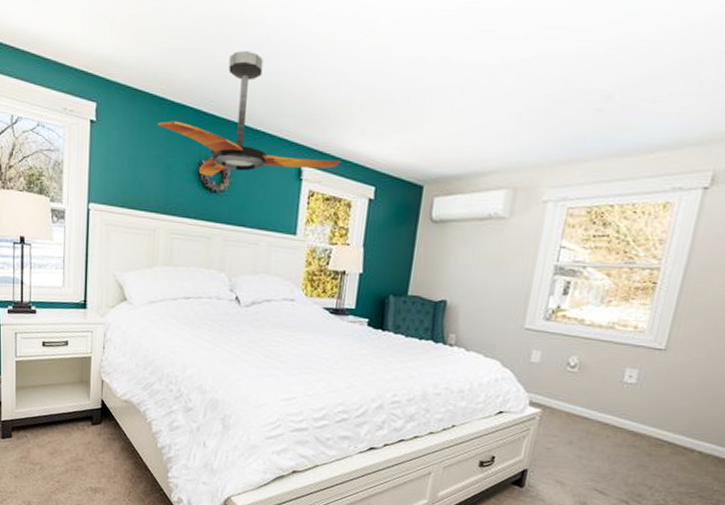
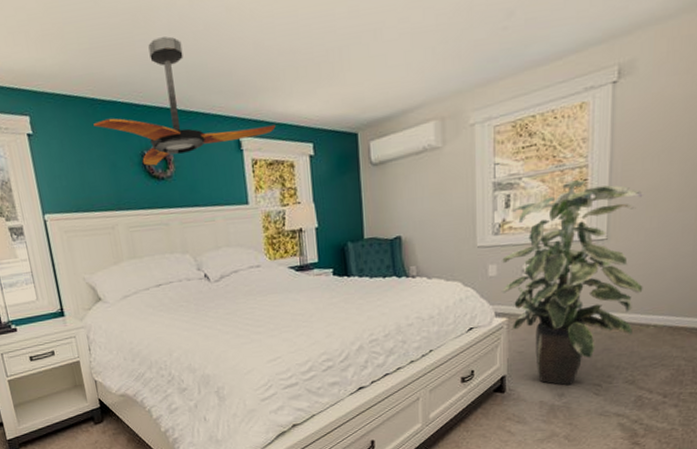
indoor plant: none [540,281,714,496] -> present [501,179,643,386]

